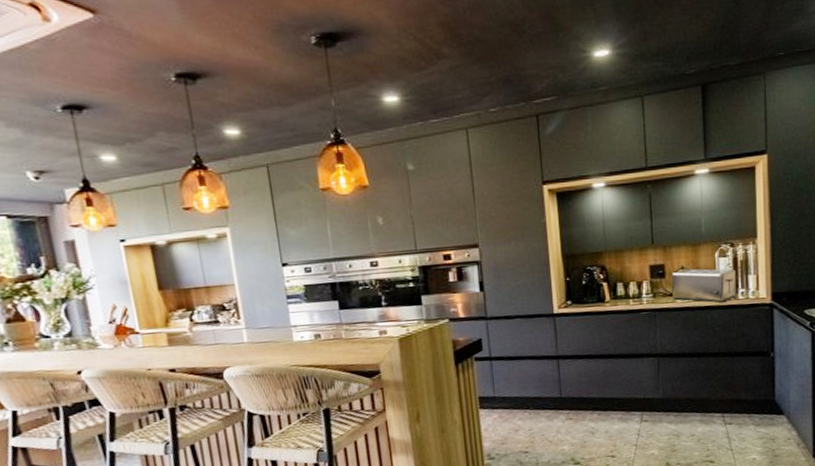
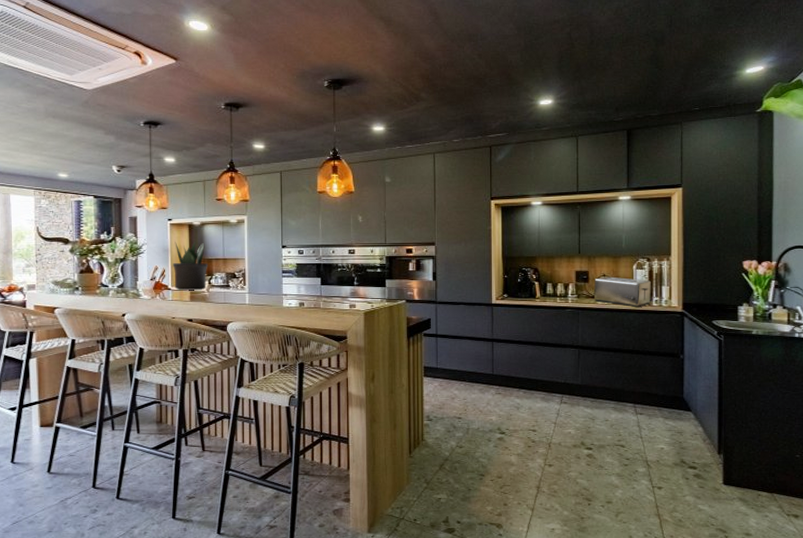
planter: none [134,266,188,334] -> present [173,241,208,291]

